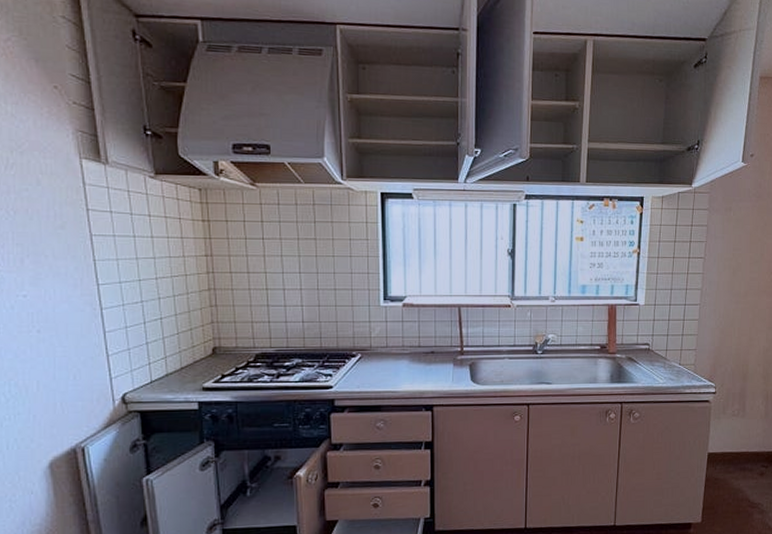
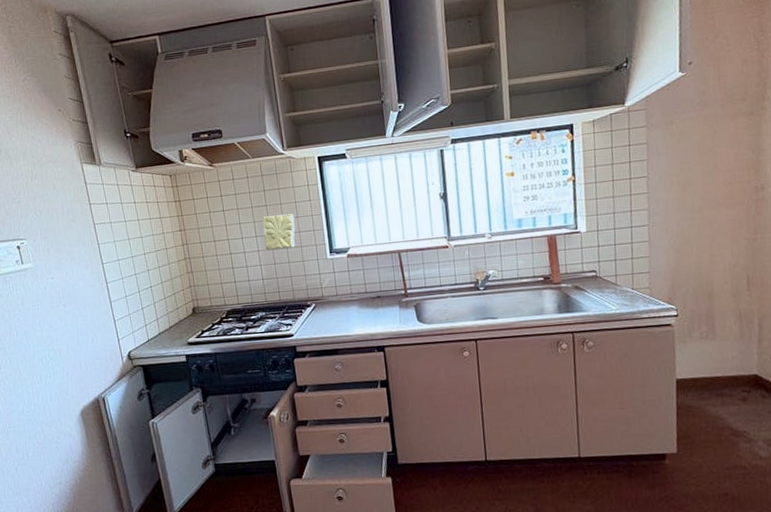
decorative tile: none [309,251,347,290] -> present [263,213,296,250]

